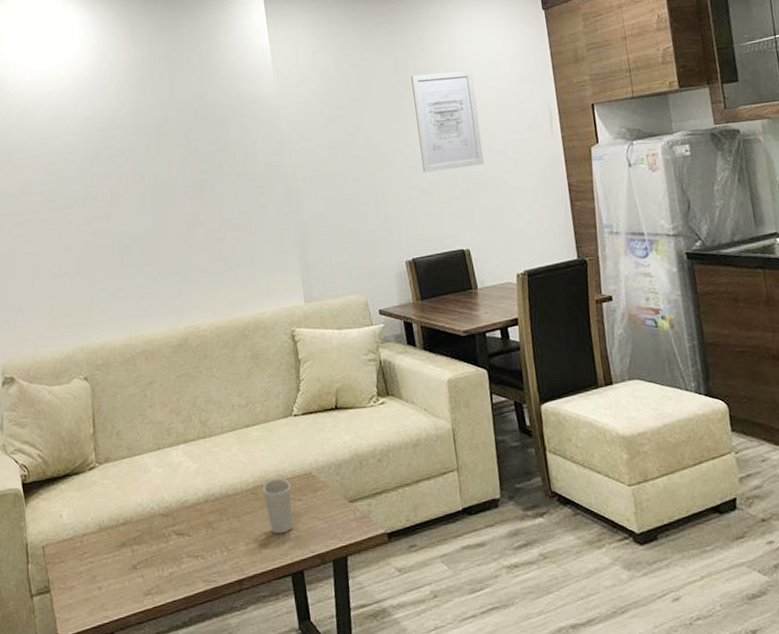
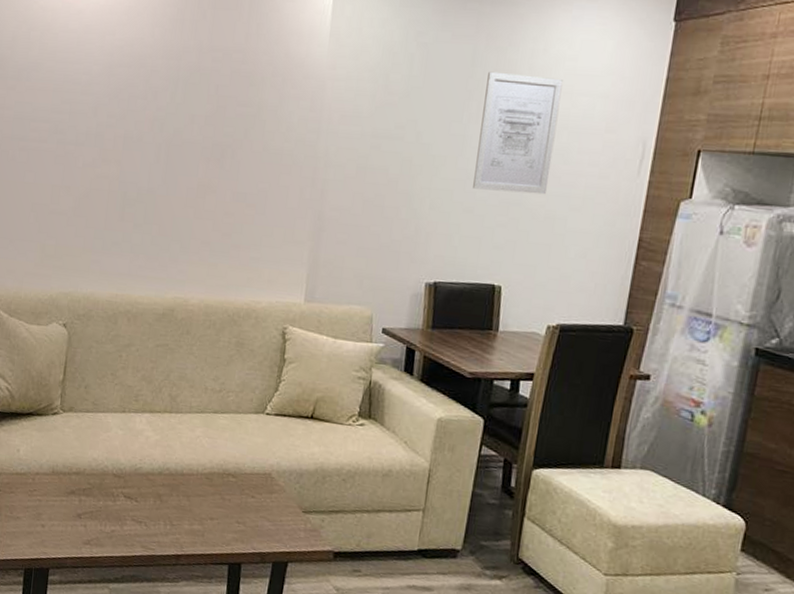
cup: present [262,478,293,534] -> none [217,470,247,524]

